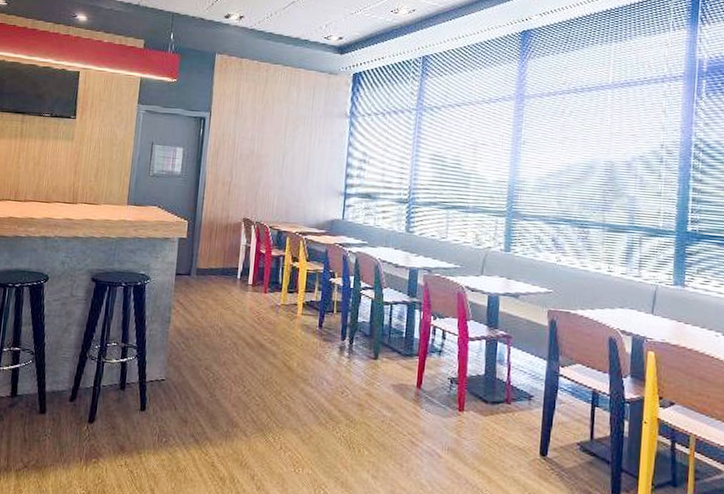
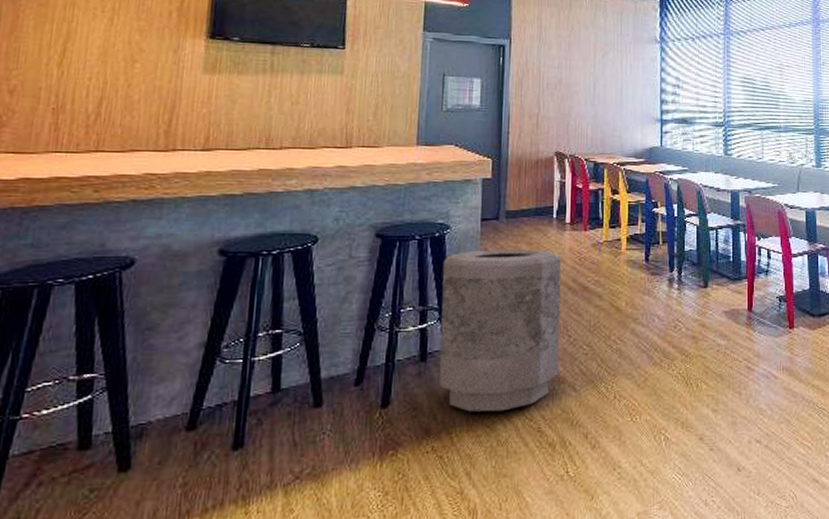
trash can: none [134,301,241,443] -> present [439,249,562,412]

